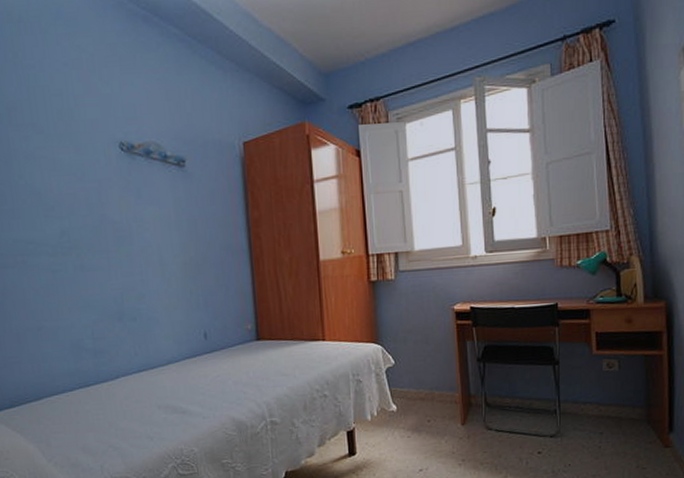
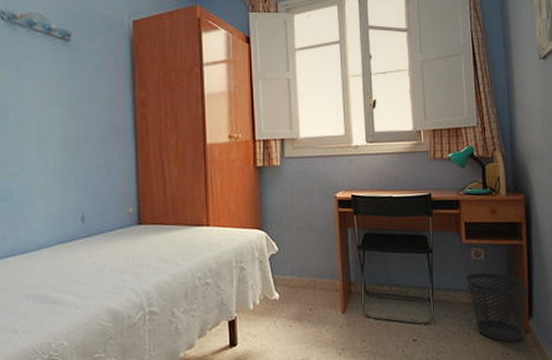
wastebasket: none [597,384,670,456] -> present [466,272,529,342]

